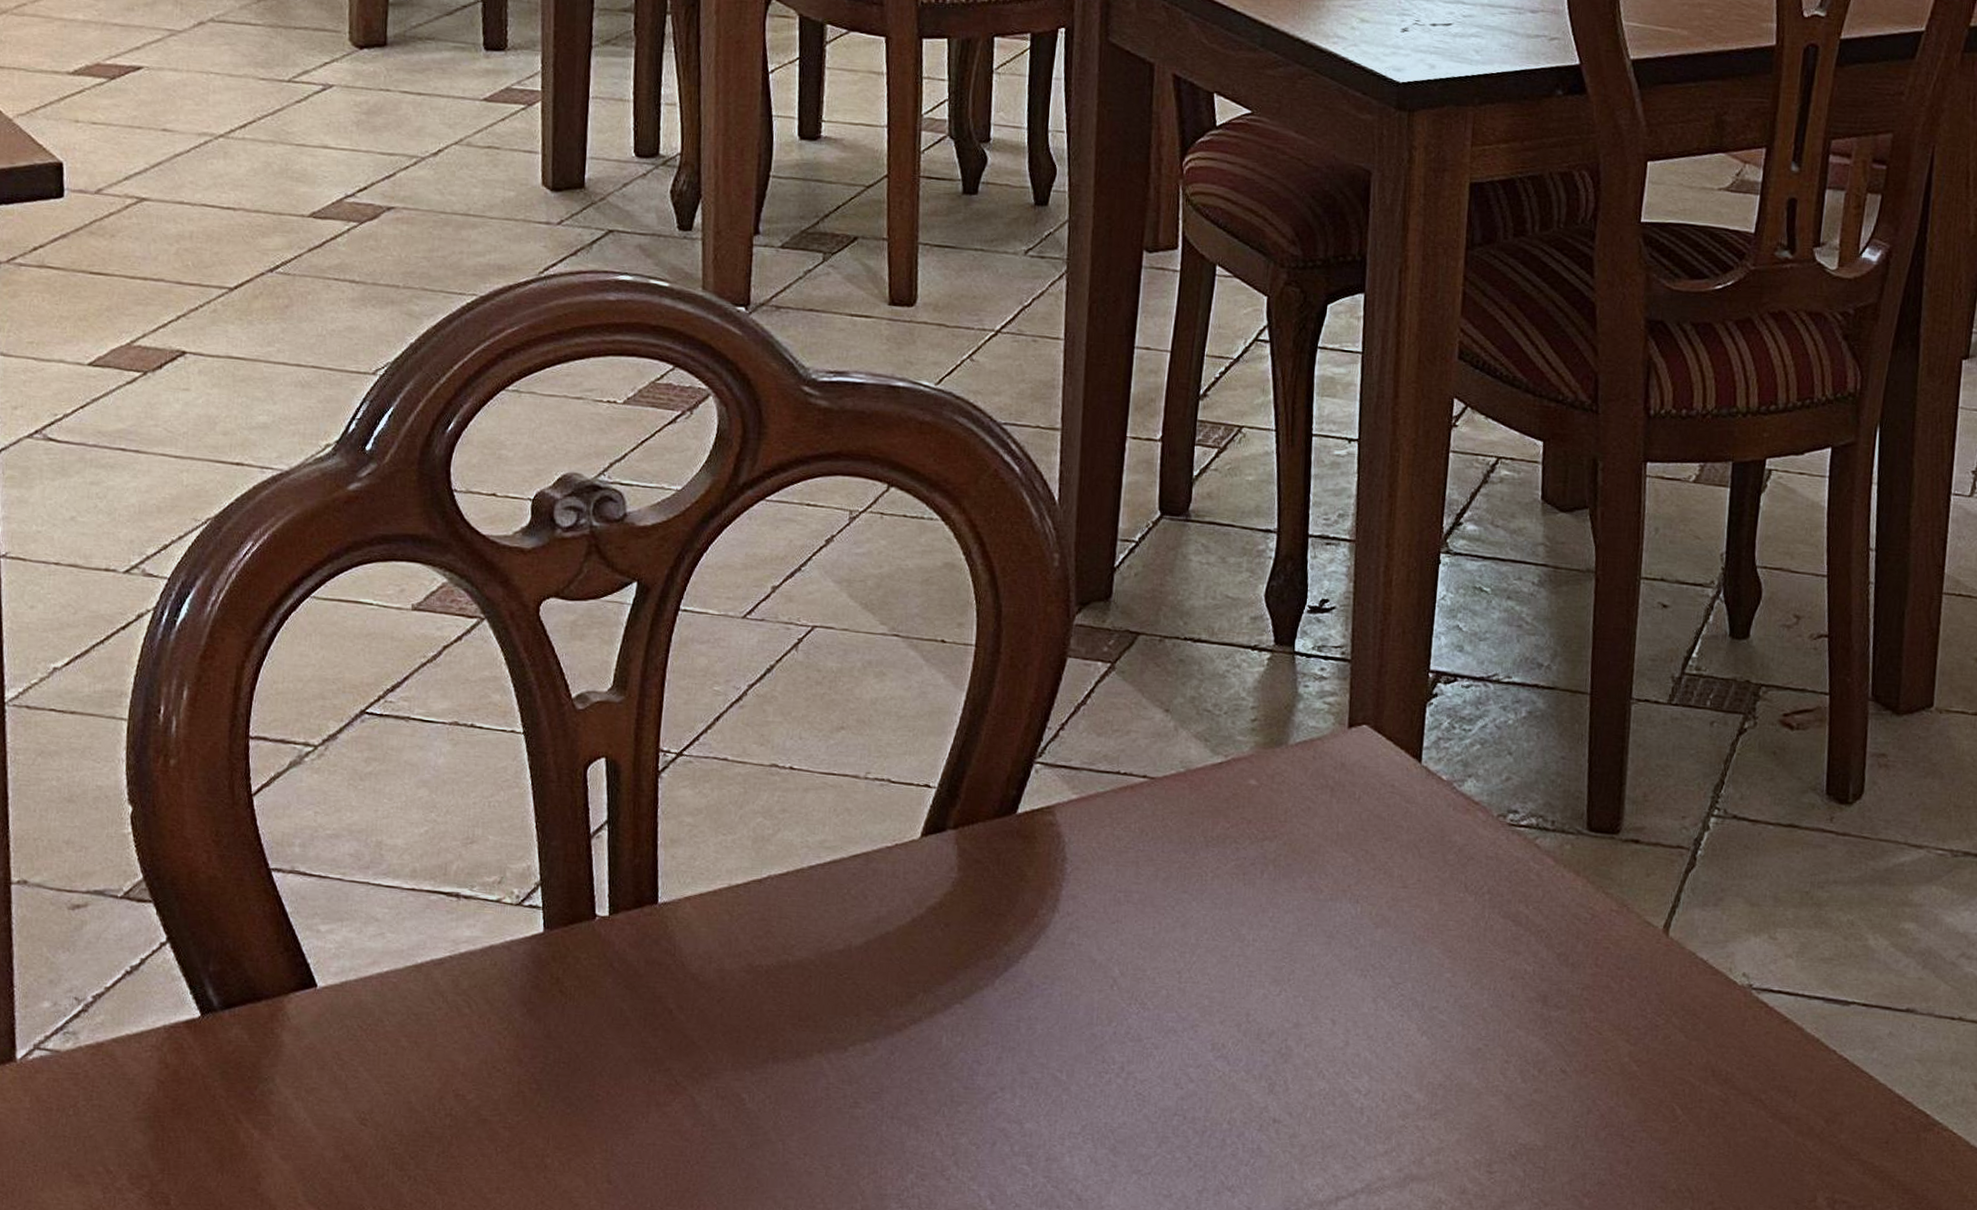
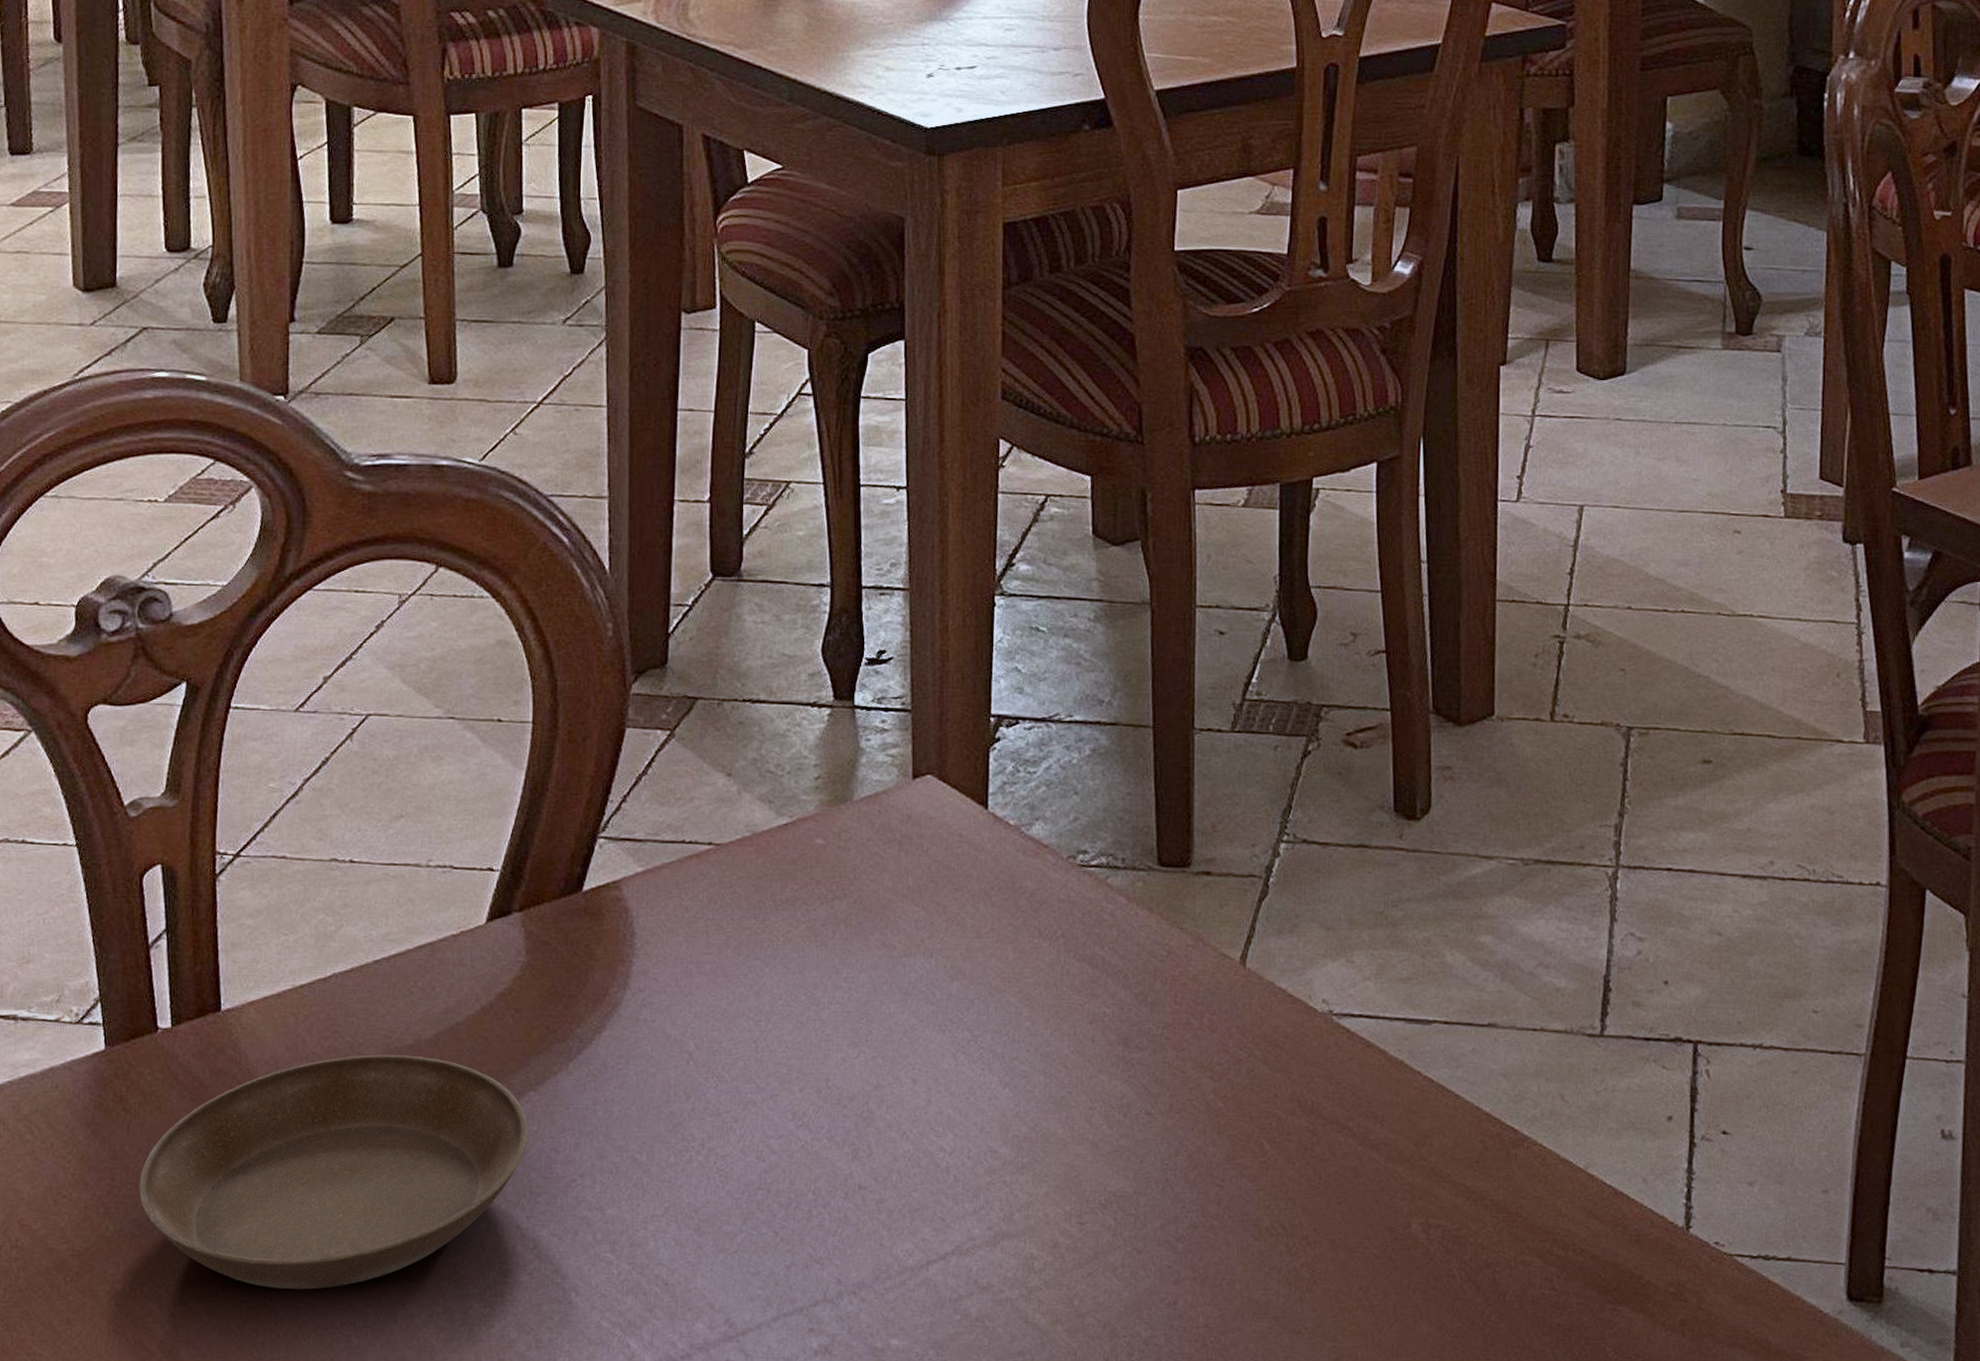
saucer: none [571,956,953,1178] -> present [139,1054,529,1290]

